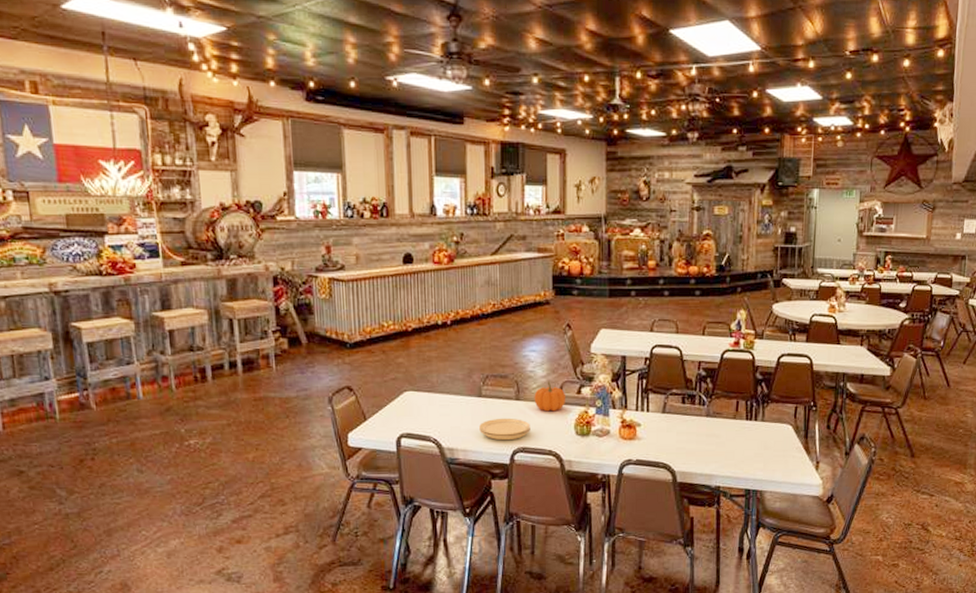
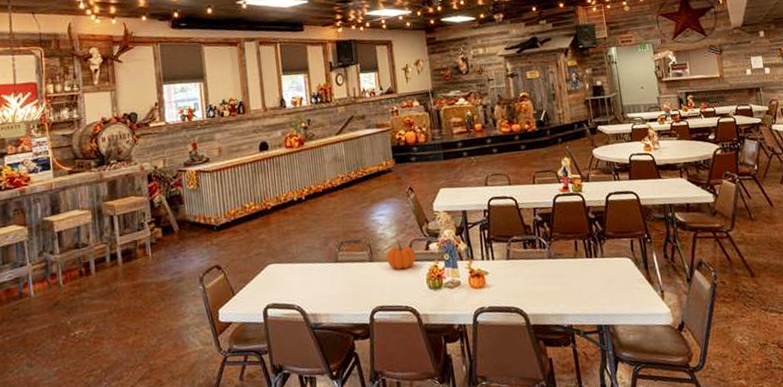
plate: present [479,418,530,441] -> none [338,279,386,302]

